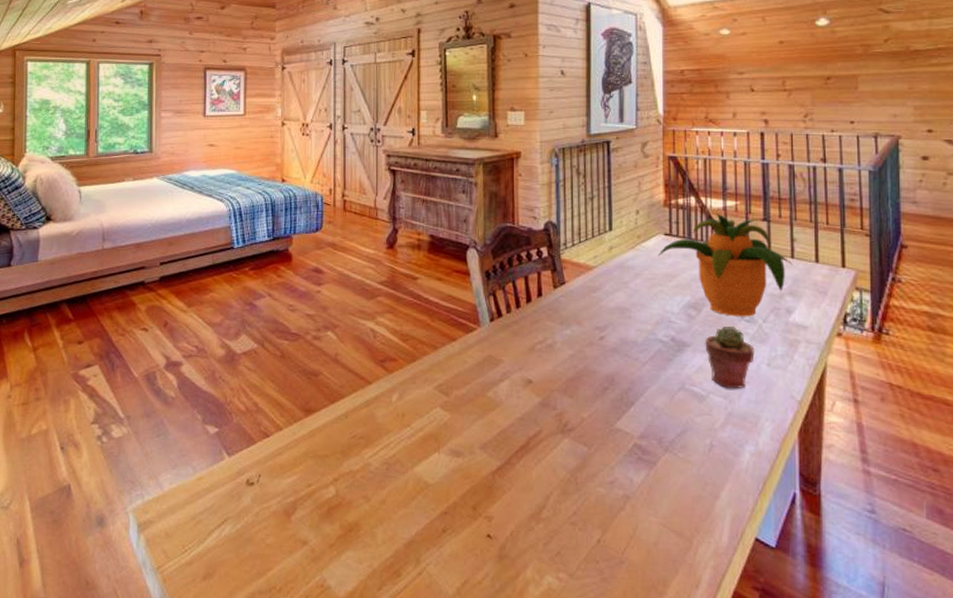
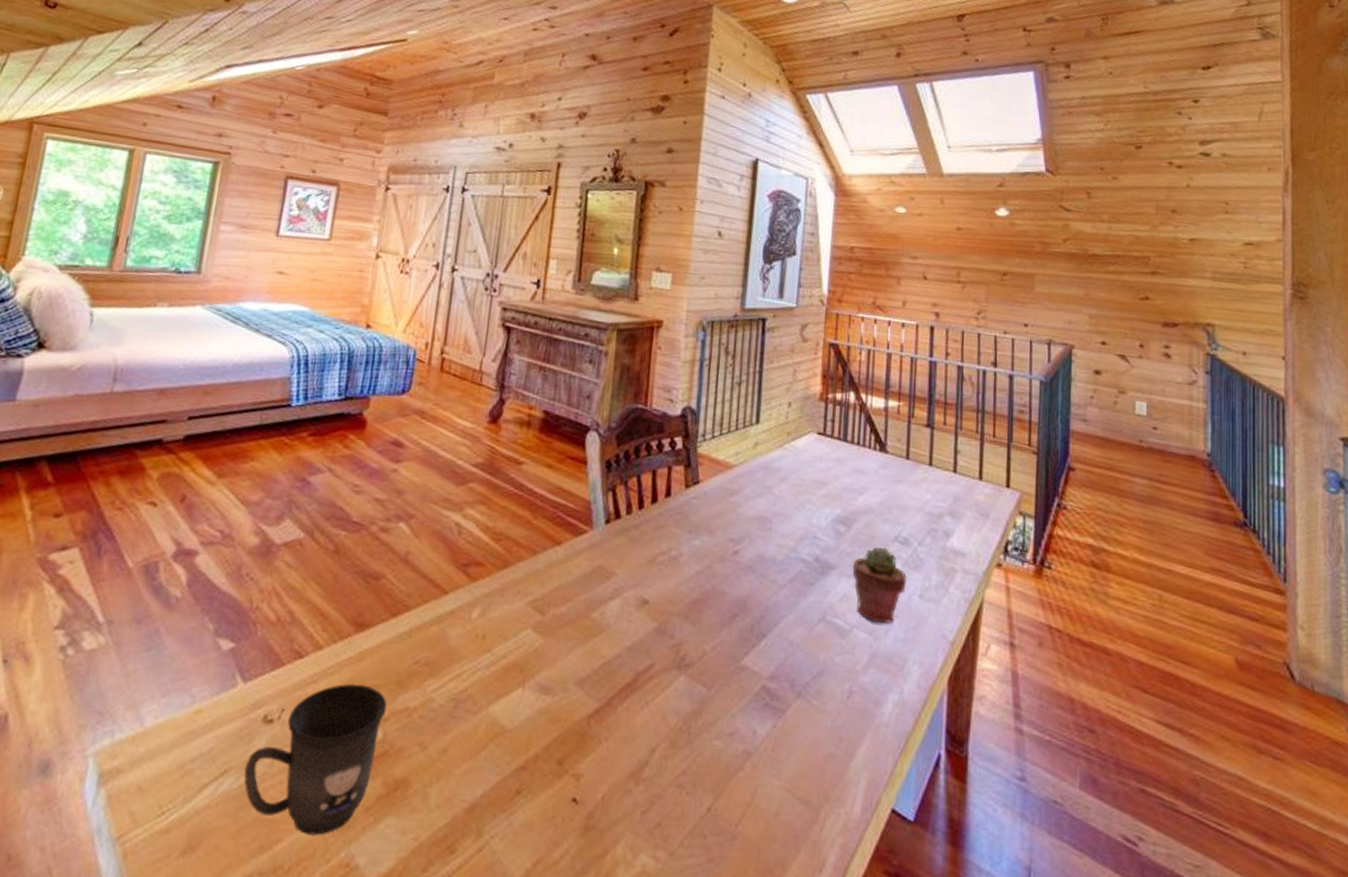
mug: none [238,454,336,565] -> present [243,683,388,836]
potted plant: present [658,213,793,317] -> none [808,414,955,538]

